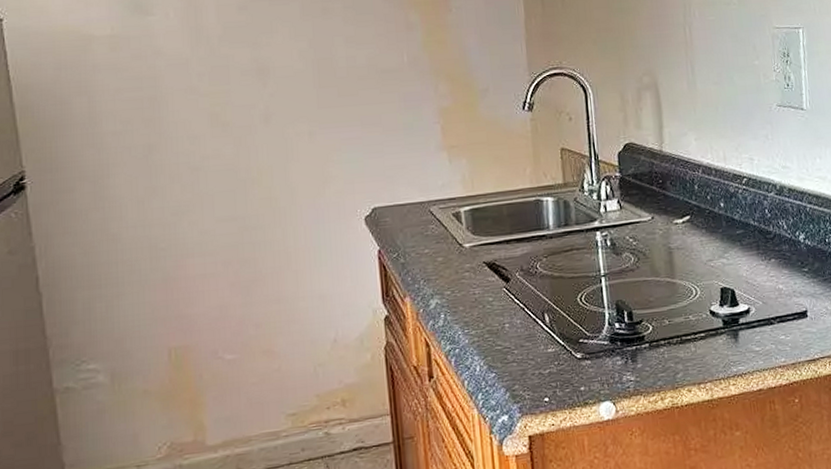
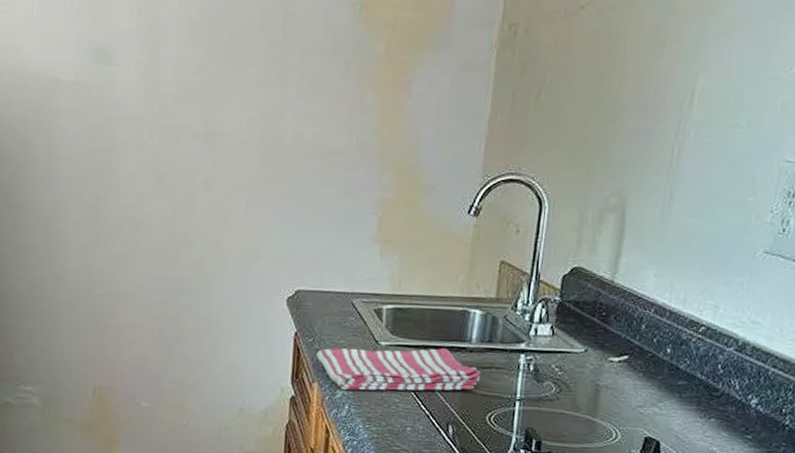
dish towel: none [403,238,565,300] -> present [316,347,482,391]

